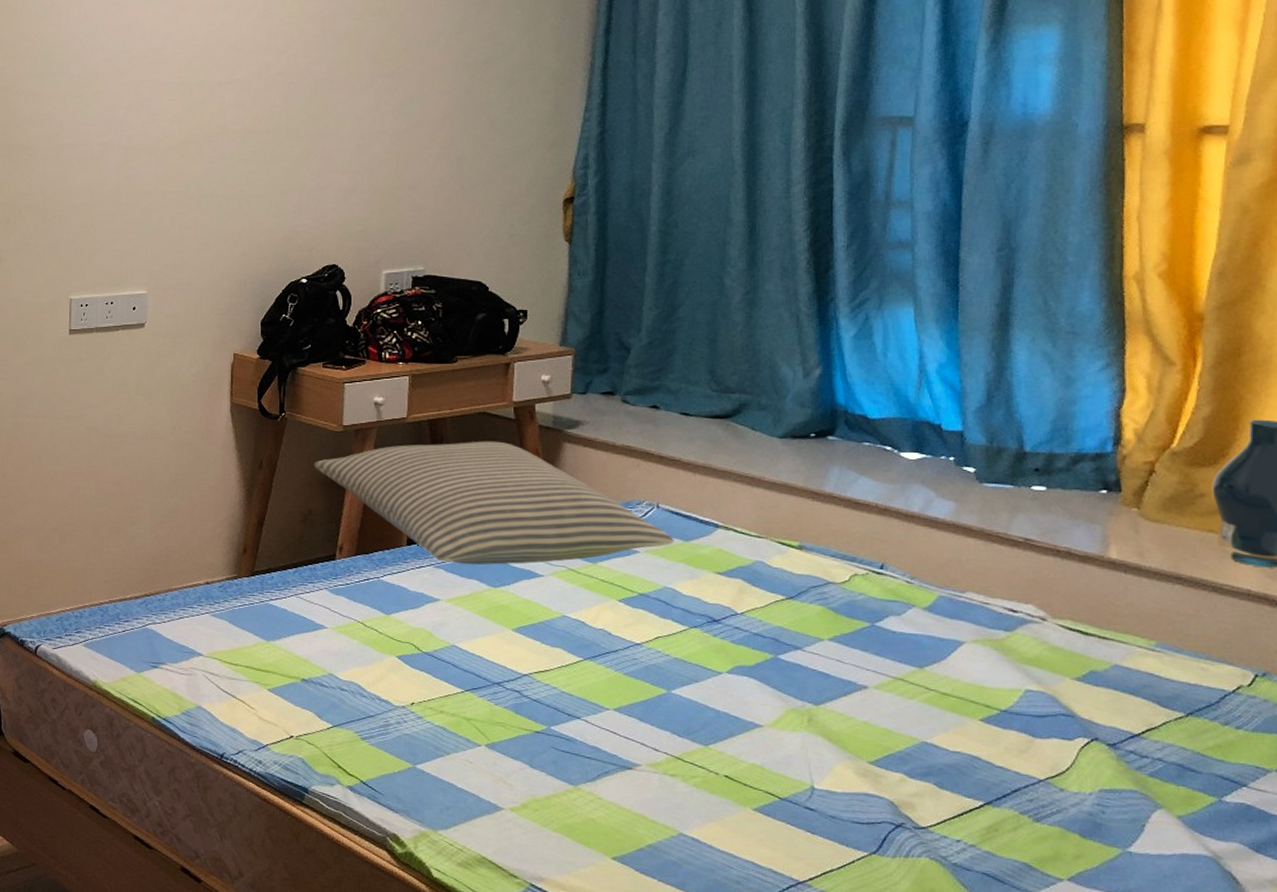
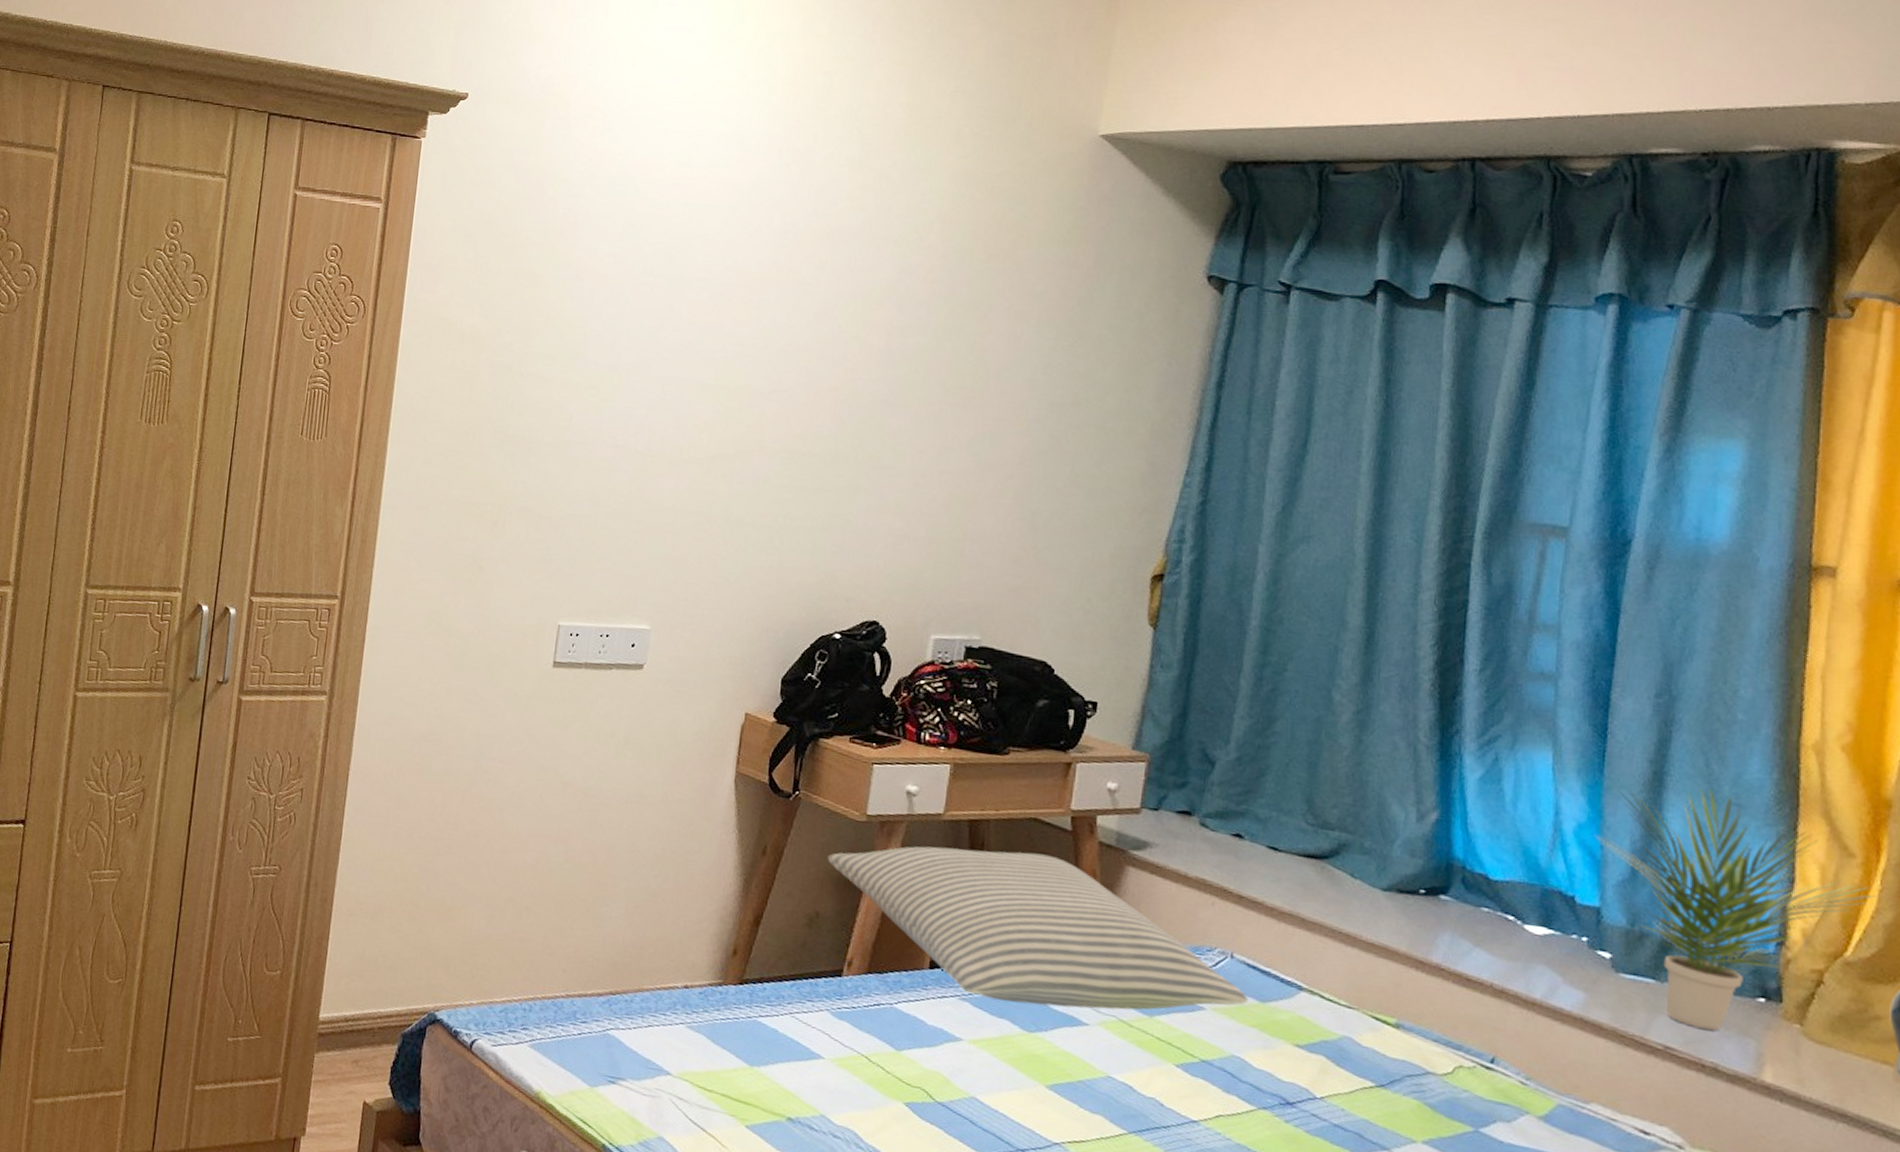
potted plant: none [957,322,1195,522] -> present [1597,788,1876,1031]

